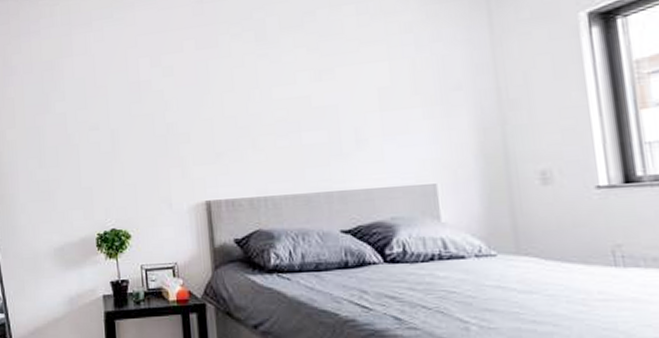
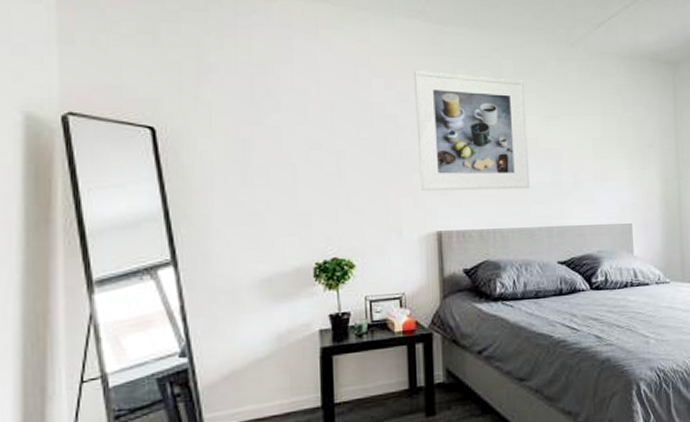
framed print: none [177,36,303,162] -> present [414,71,529,192]

